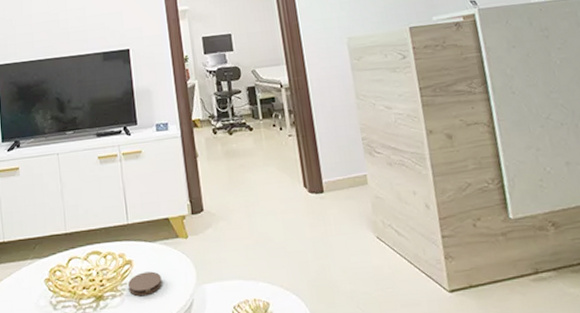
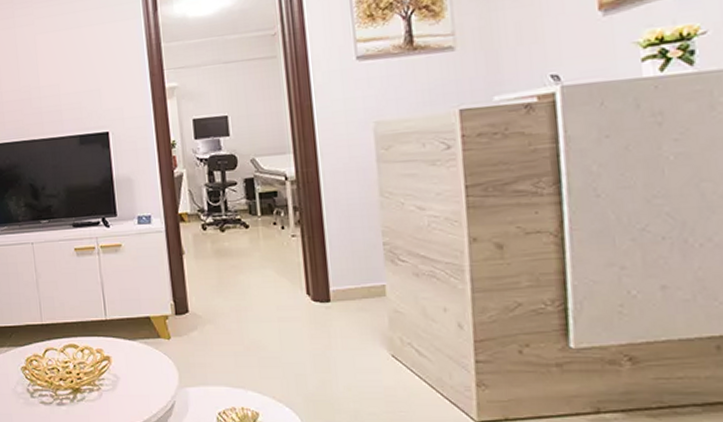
coaster: present [128,271,162,296] -> none [106,369,142,392]

